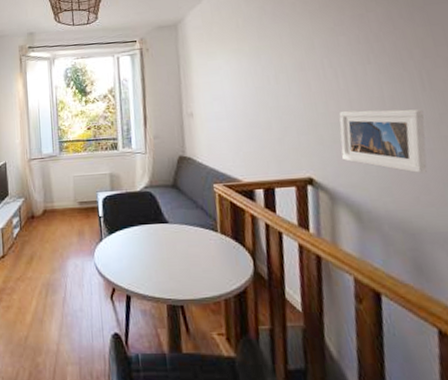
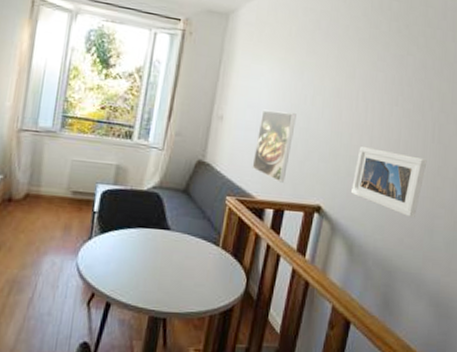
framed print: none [228,95,268,163] -> present [252,109,297,183]

